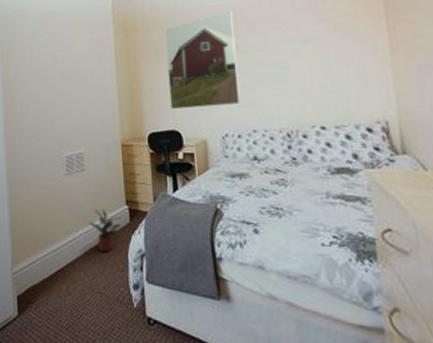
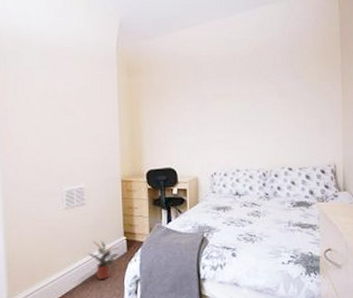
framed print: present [164,10,241,109] -> none [165,61,228,148]

